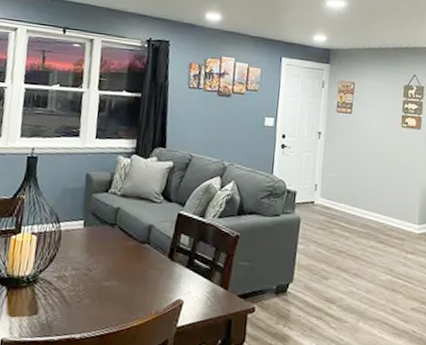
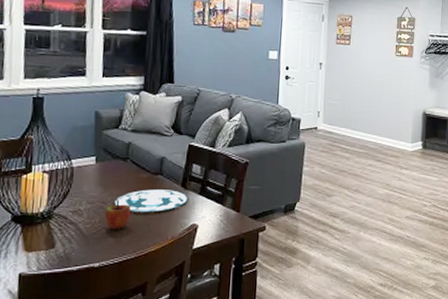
apple: none [89,267,116,300] -> present [105,199,132,229]
plate: none [99,258,175,284] -> present [114,189,189,213]

